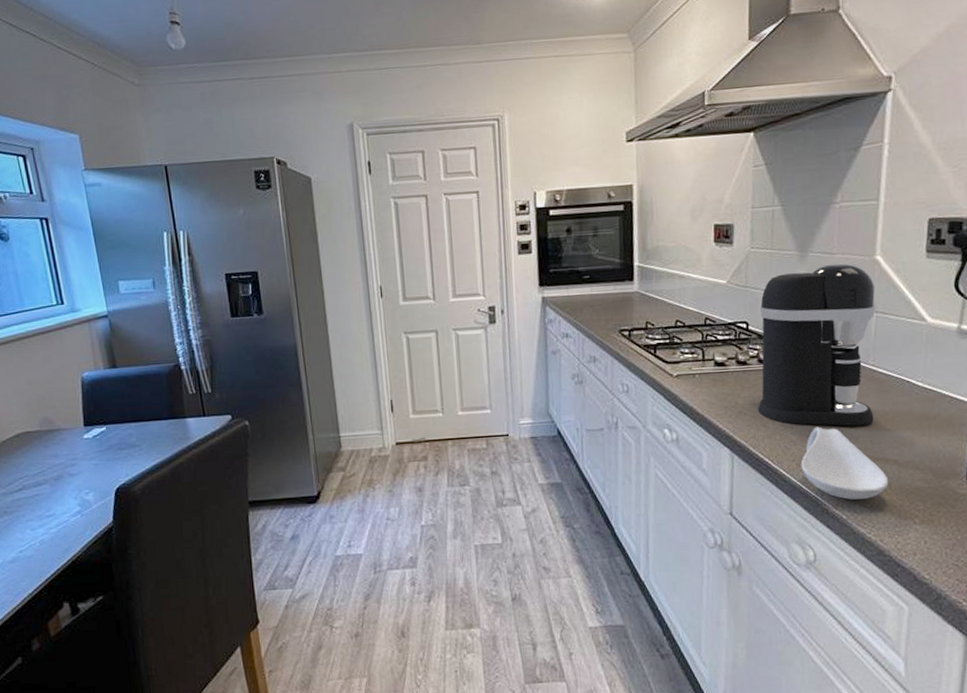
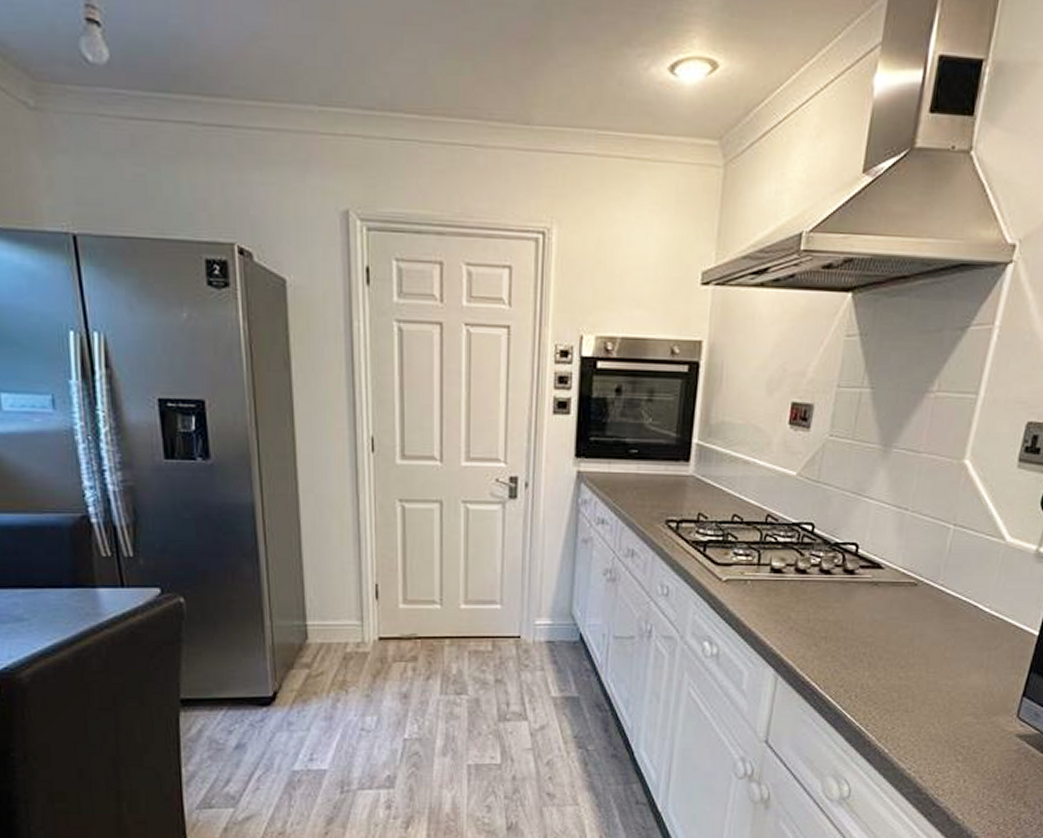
coffee maker: present [758,263,876,426] -> none [812,464,958,651]
spoon rest: present [800,426,889,500] -> none [848,650,939,732]

